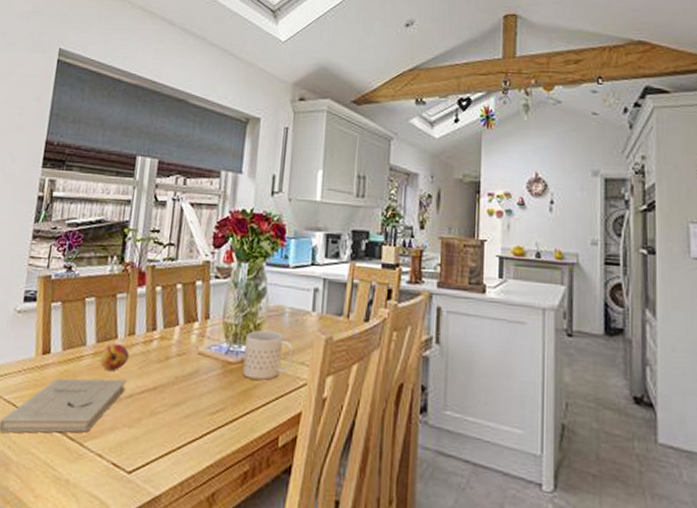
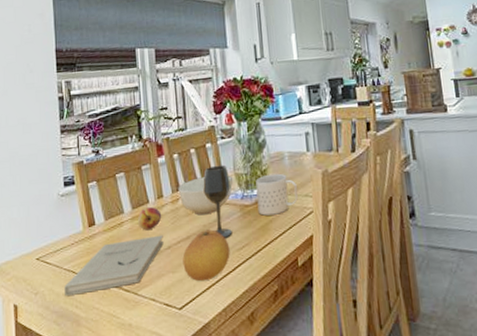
fruit: none [142,383,201,445] -> present [182,229,230,282]
bowl: none [154,319,221,365] -> present [178,175,233,215]
wine glass: none [182,308,217,397] -> present [203,164,232,238]

